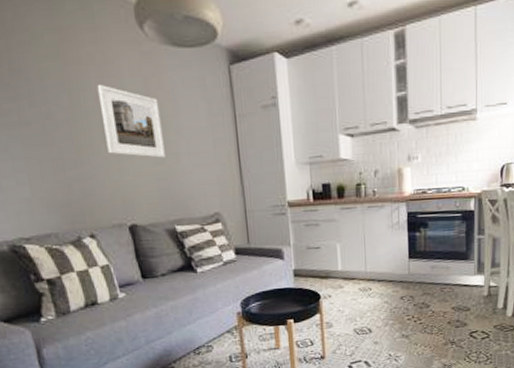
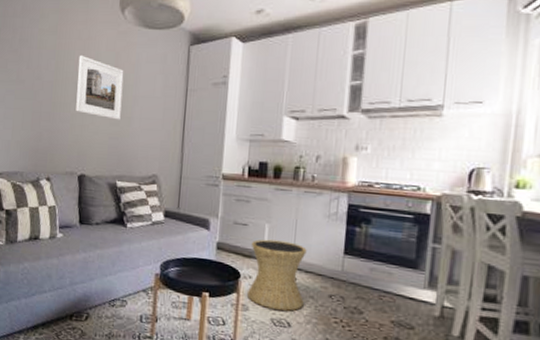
side table: none [326,256,380,321] -> present [246,239,307,311]

